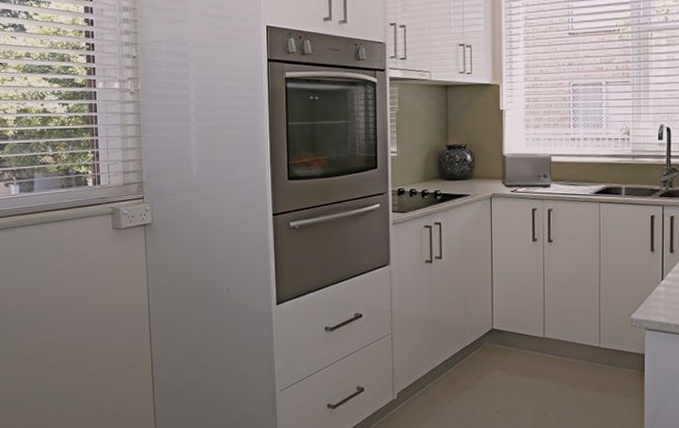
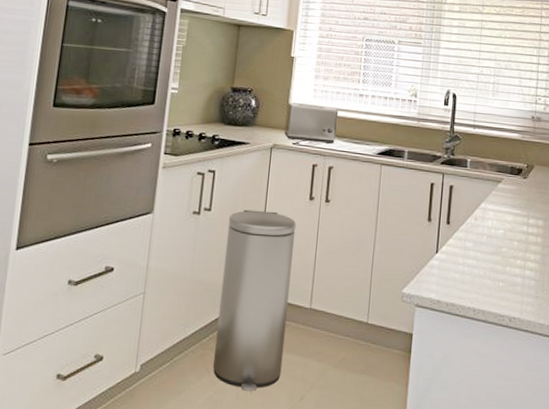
pedal bin: none [459,254,523,411] -> present [213,209,296,392]

